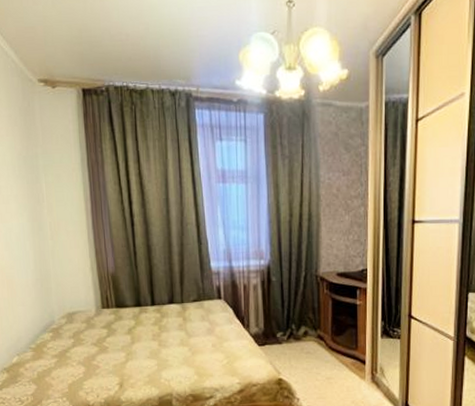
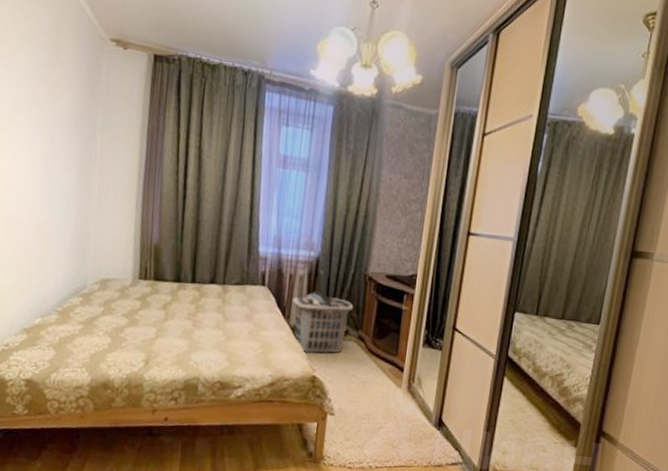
clothes hamper: none [250,297,309,358] -> present [293,290,354,354]

